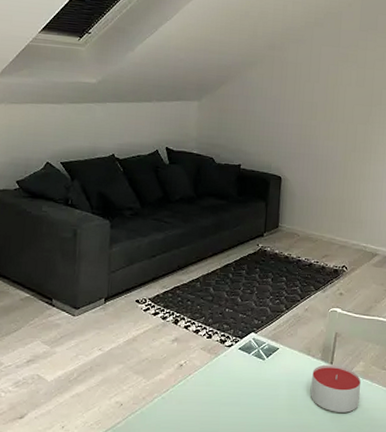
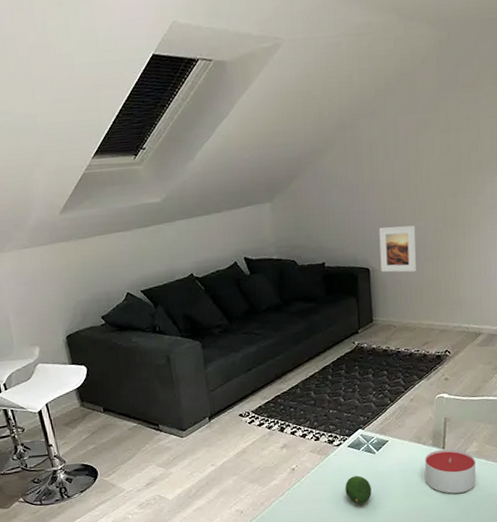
fruit: none [230,381,257,412] -> present [345,476,372,504]
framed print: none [292,140,328,187] -> present [379,225,417,273]

